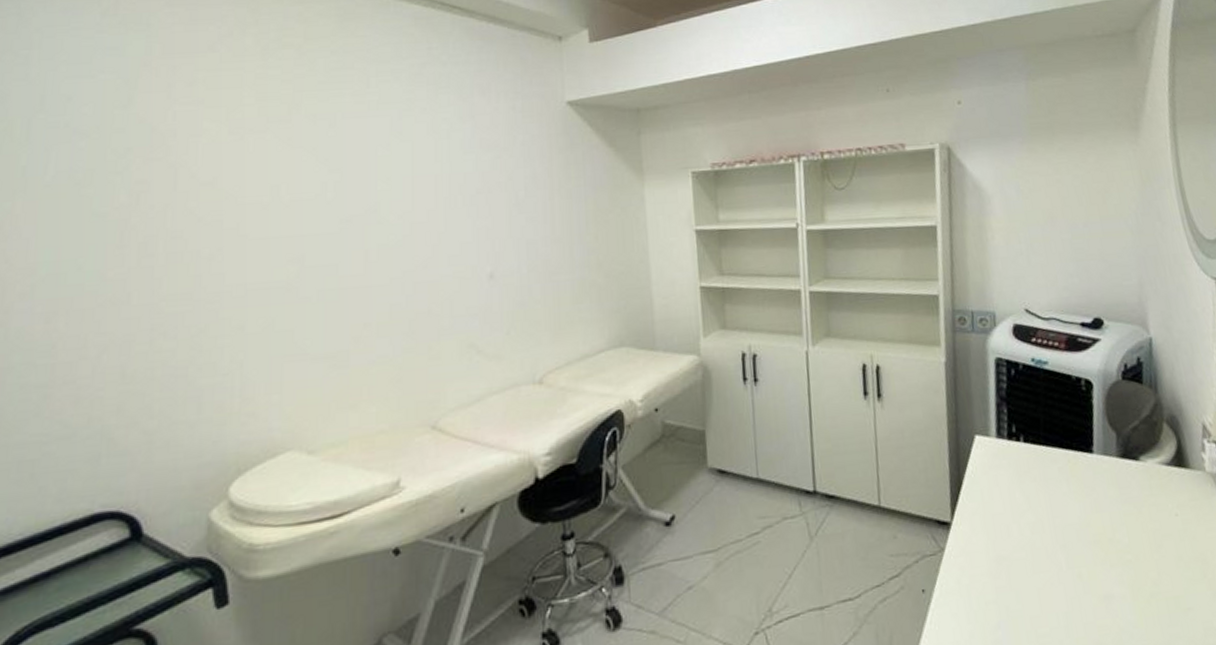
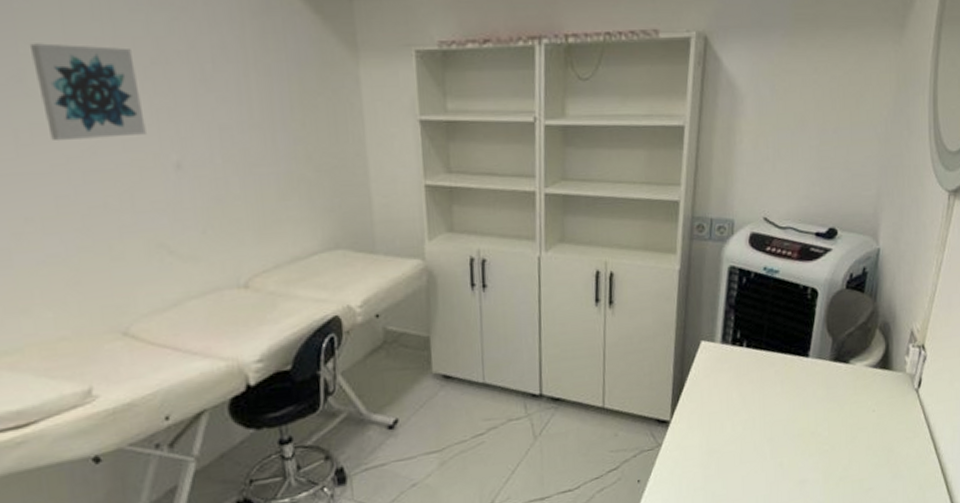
wall art: none [385,181,468,259] -> present [29,43,146,142]

